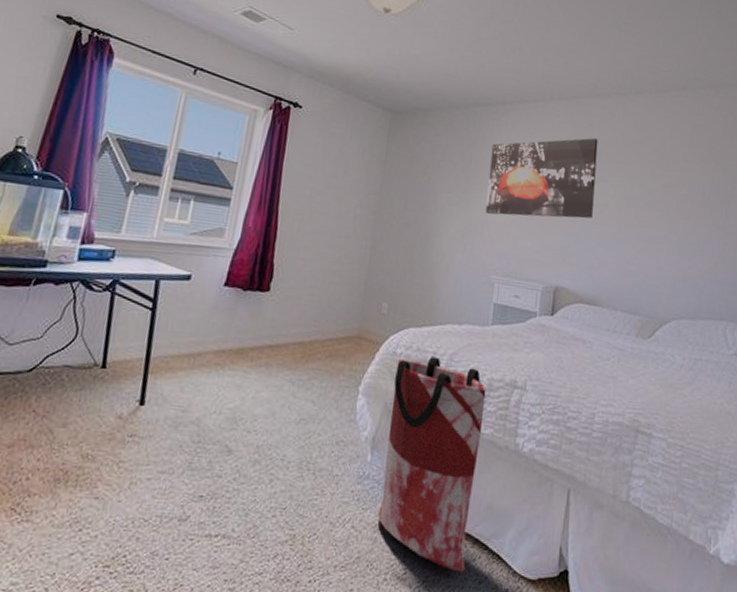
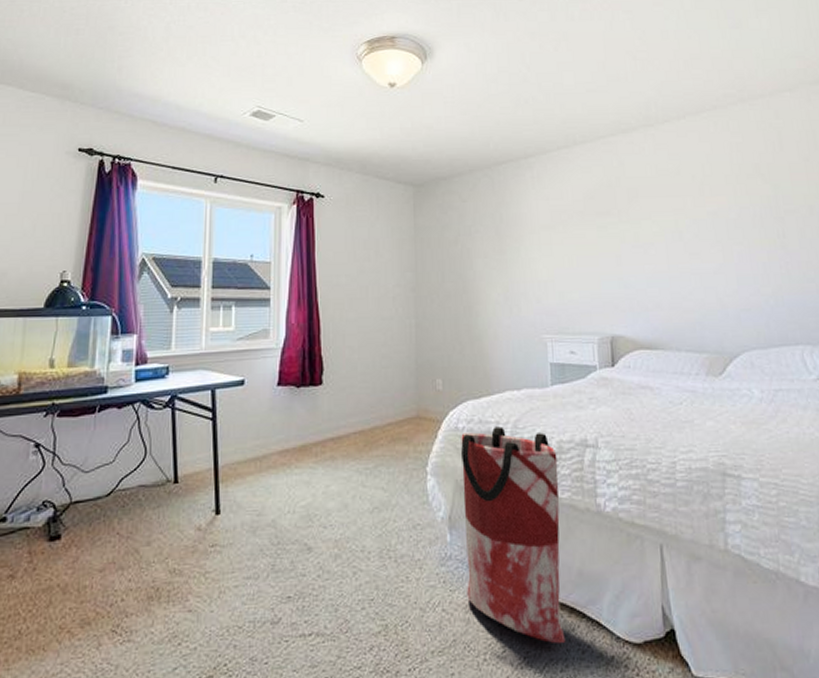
wall art: present [485,138,598,219] -> none [521,176,639,273]

